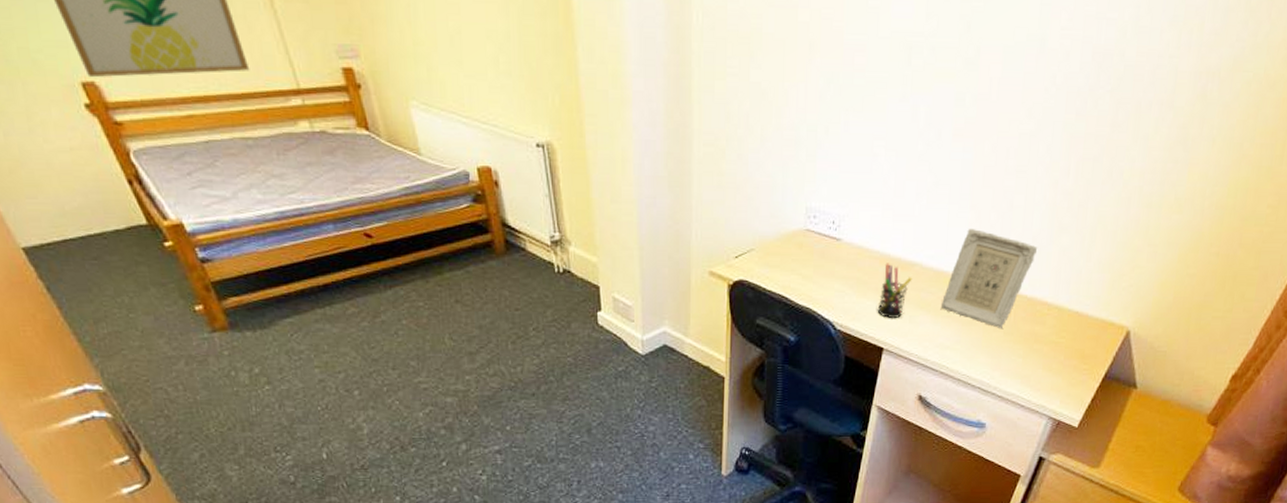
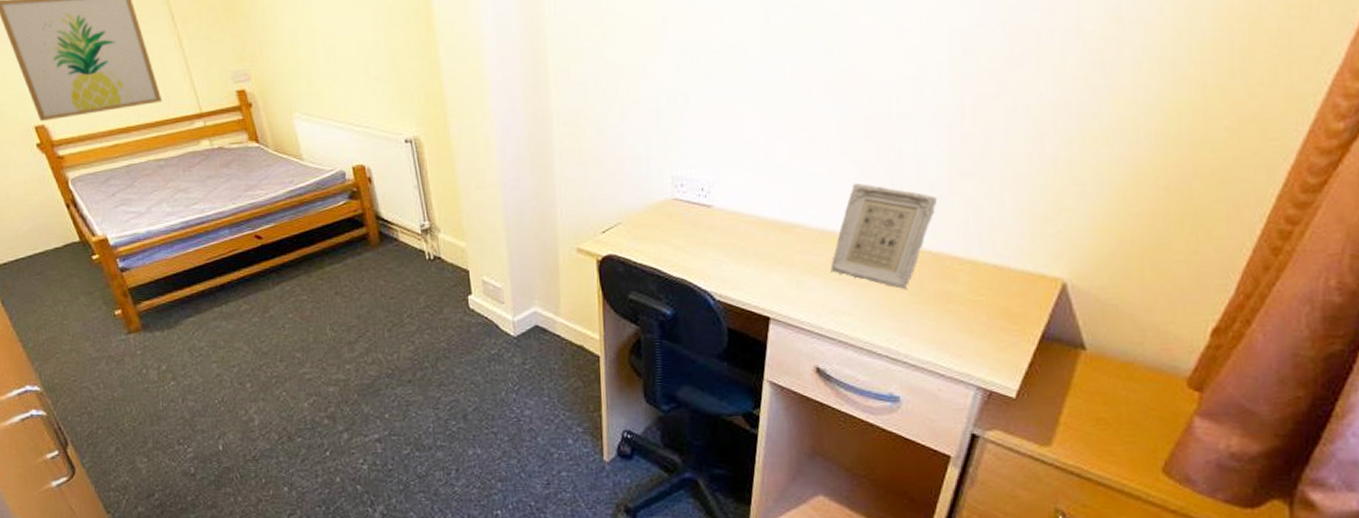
pen holder: present [877,263,912,318] -> none [759,226,795,285]

